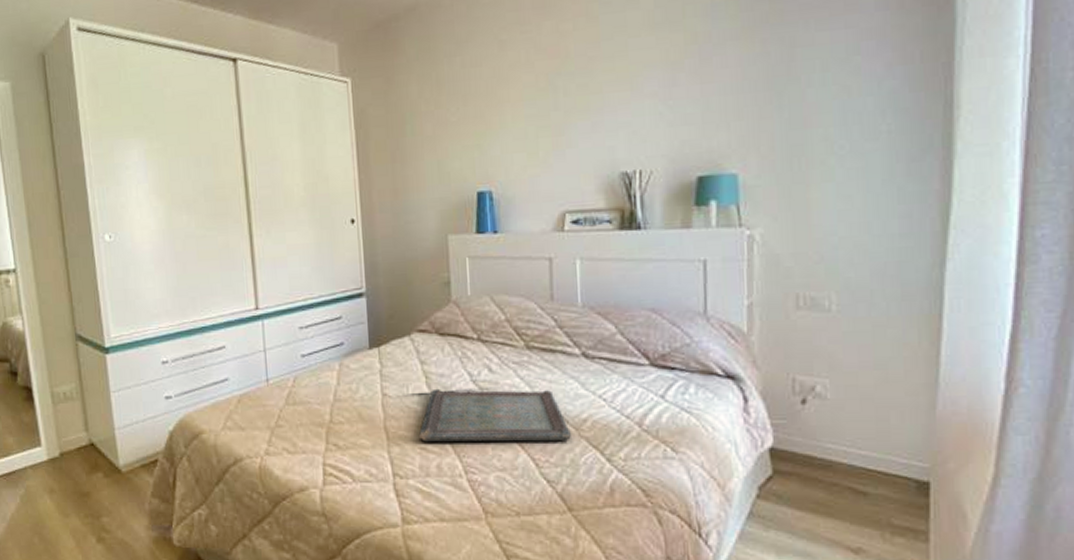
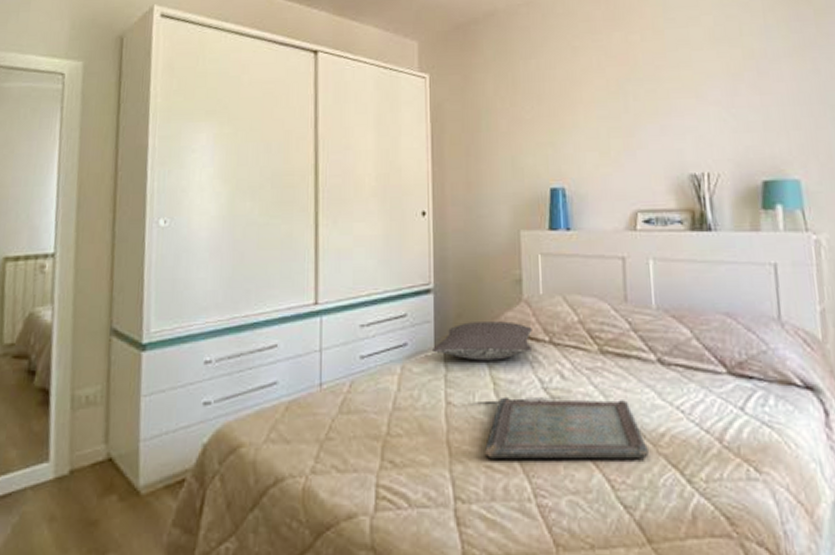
pillow: none [367,321,462,357] -> present [433,321,533,361]

